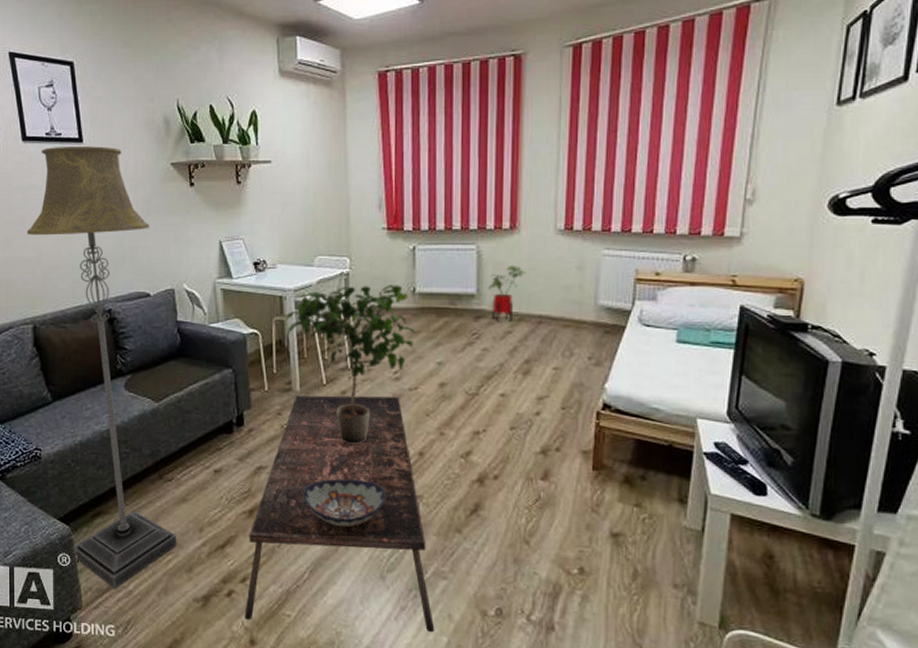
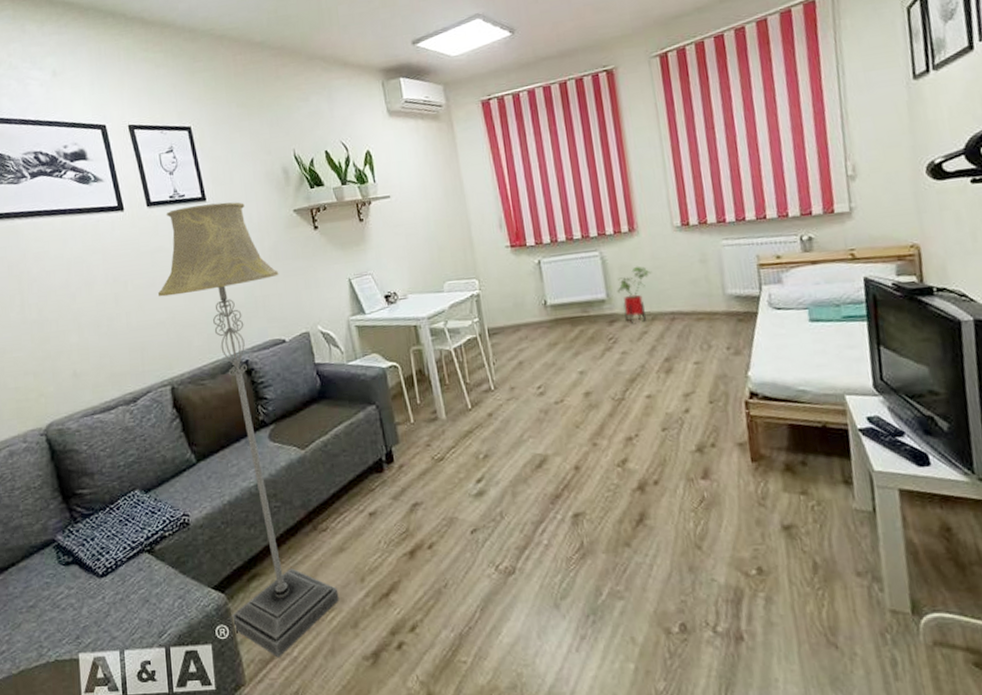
coffee table: present [244,395,435,633] -> none [412,411,620,674]
potted plant: present [285,285,417,444] -> none [422,299,554,467]
decorative bowl: present [302,478,386,528] -> none [462,503,549,557]

